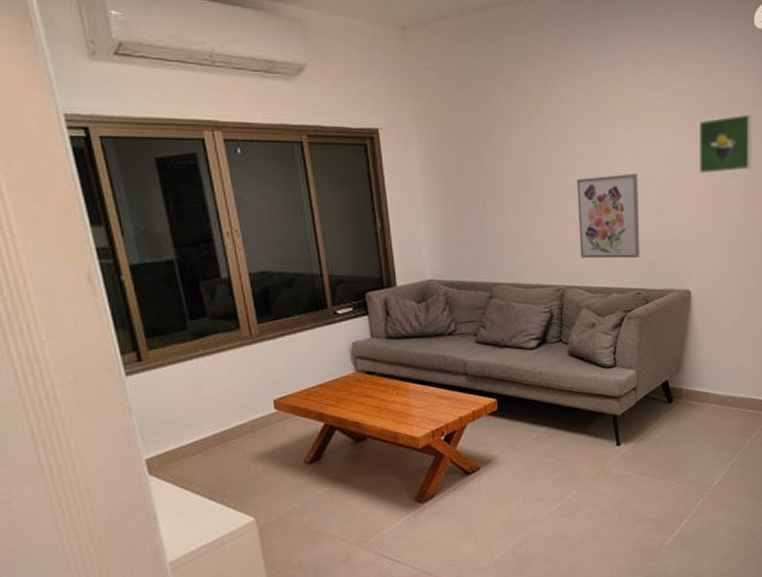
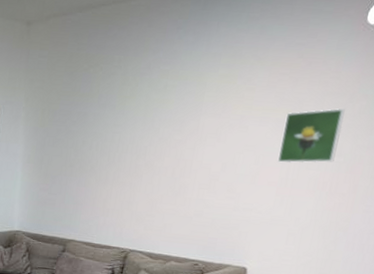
wall art: present [577,173,640,258] -> none [147,157,216,233]

